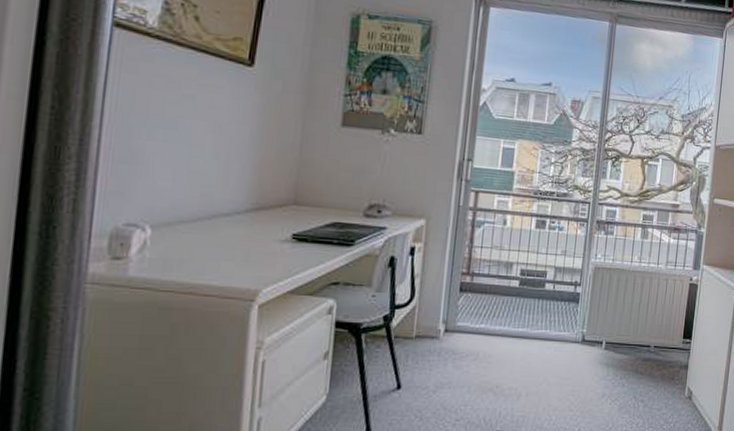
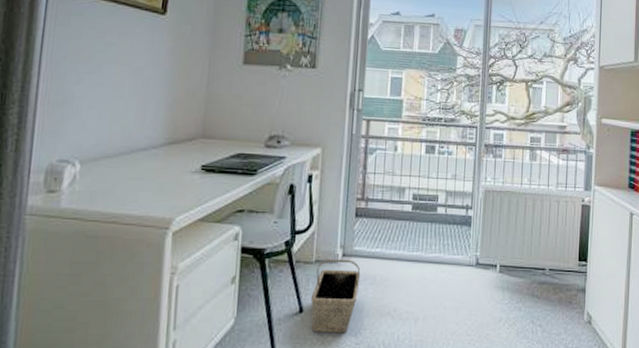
basket: none [409,335,463,410] -> present [310,259,361,334]

